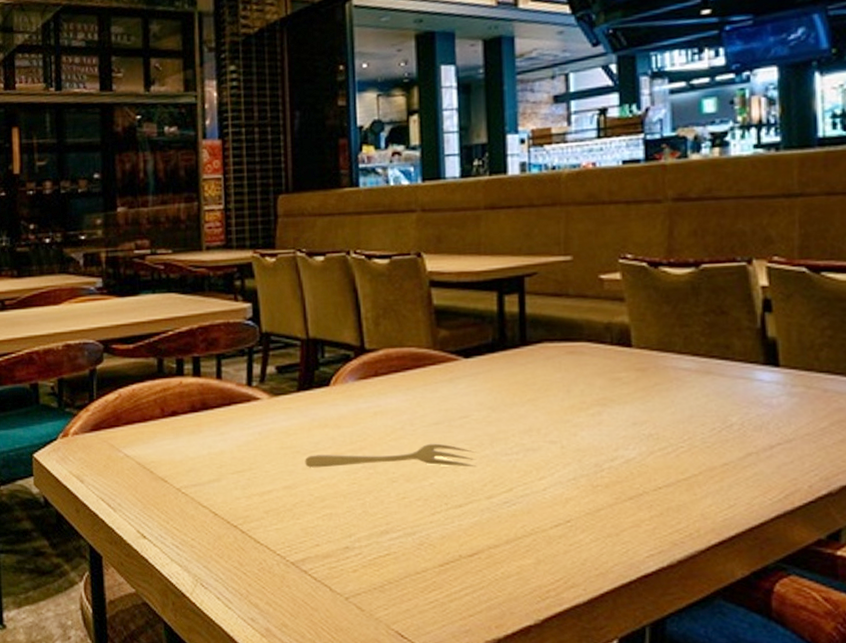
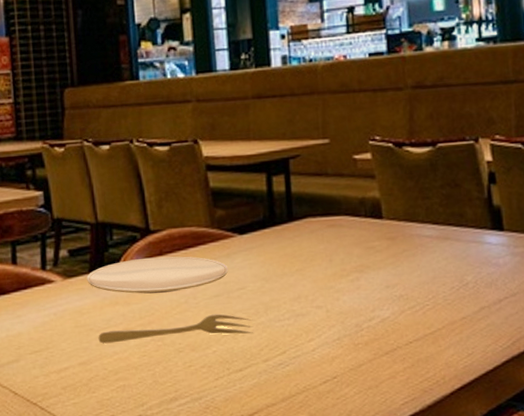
plate: none [295,378,451,417] -> present [87,256,229,294]

